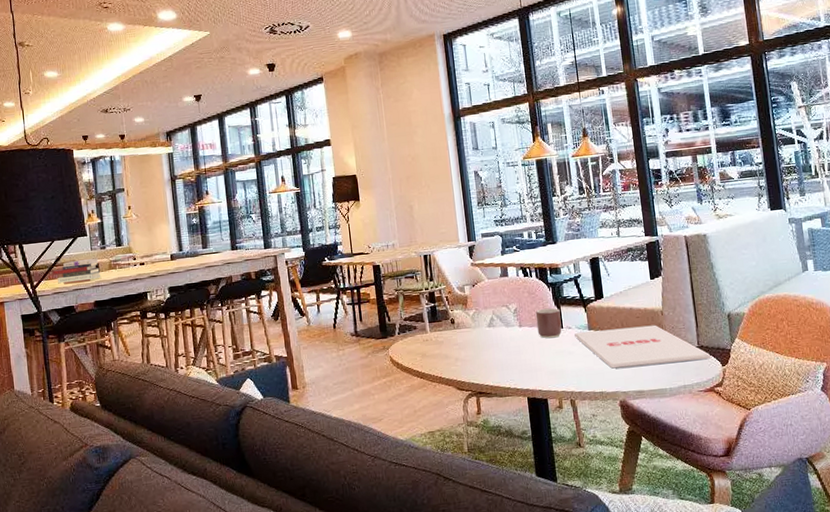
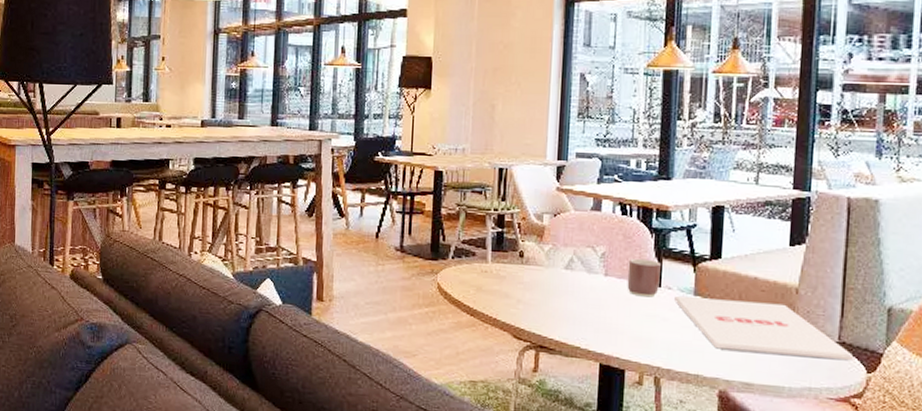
books: present [52,258,102,284] -> none [70,111,122,137]

